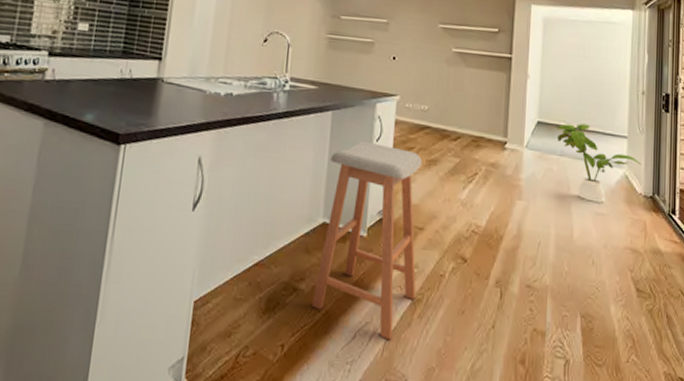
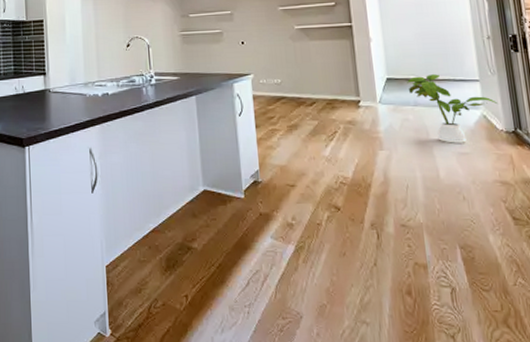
stool: present [311,141,423,341] -> none [201,117,298,284]

